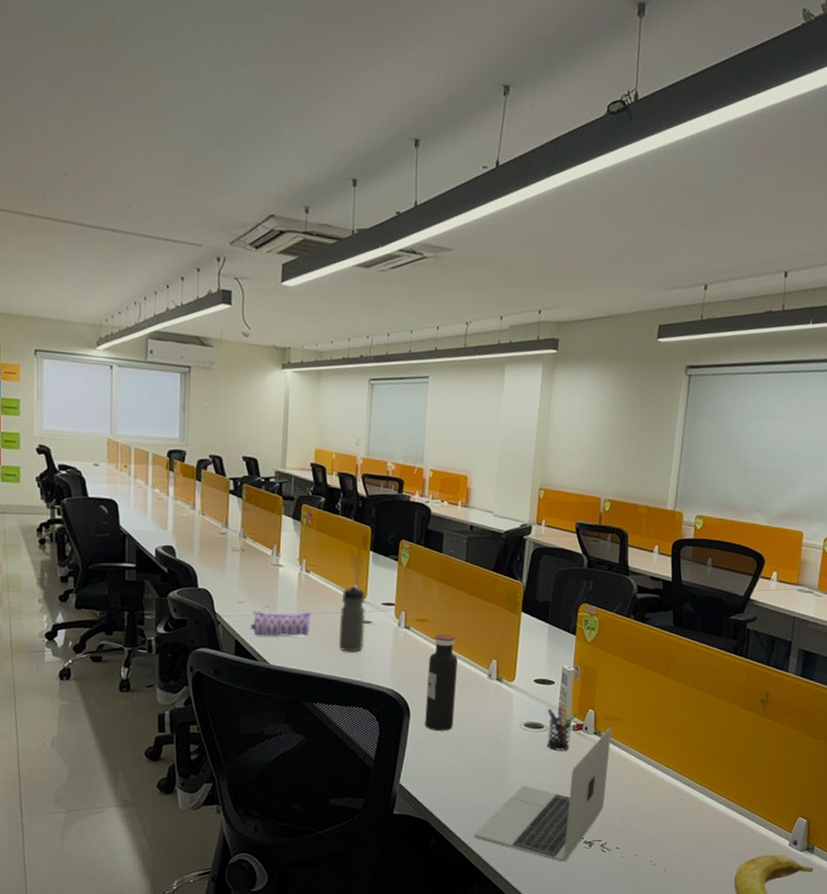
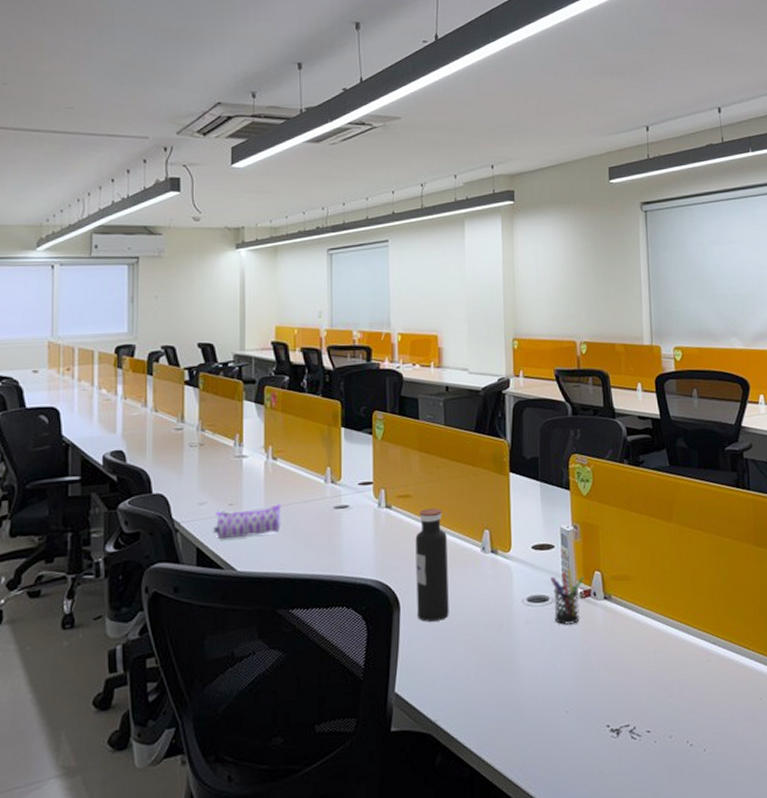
water bottle: present [338,585,366,652] -> none [313,467,343,544]
laptop: present [474,727,612,862] -> none [486,589,626,761]

